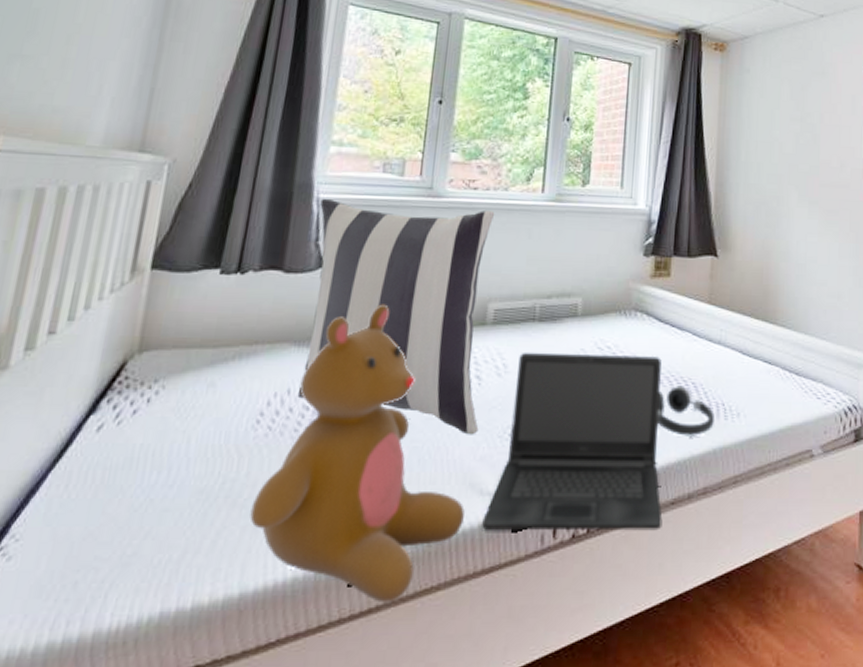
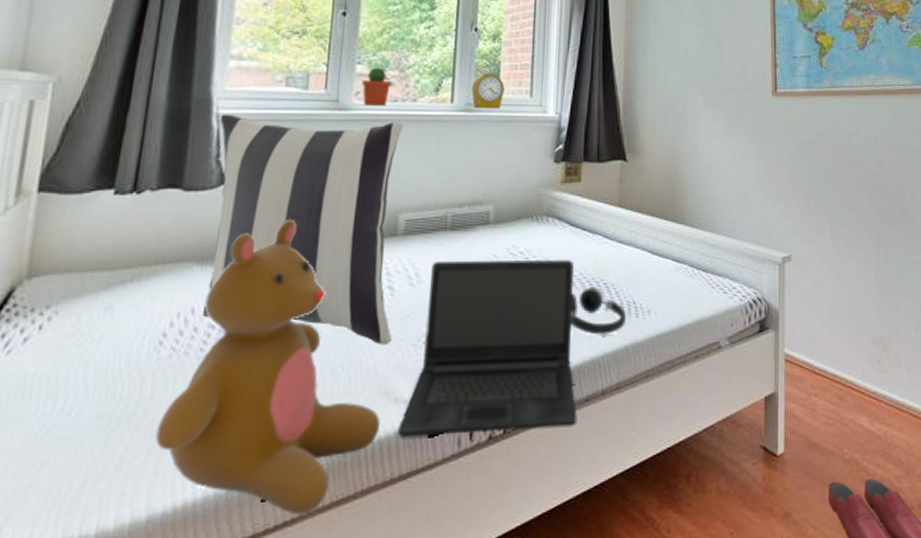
succulent plant: none [455,155,485,195] -> present [361,67,392,107]
alarm clock: none [562,163,596,200] -> present [471,73,505,109]

